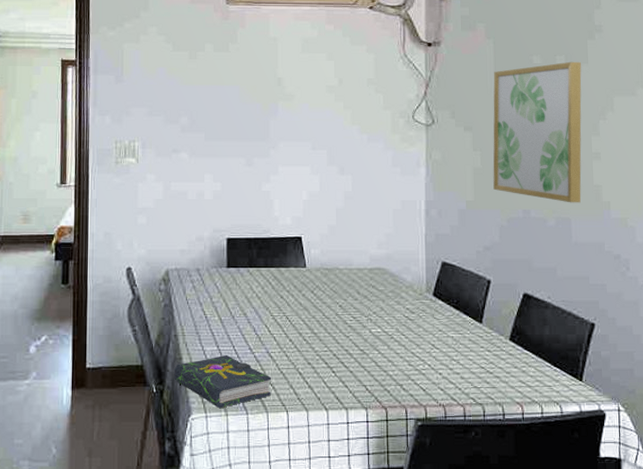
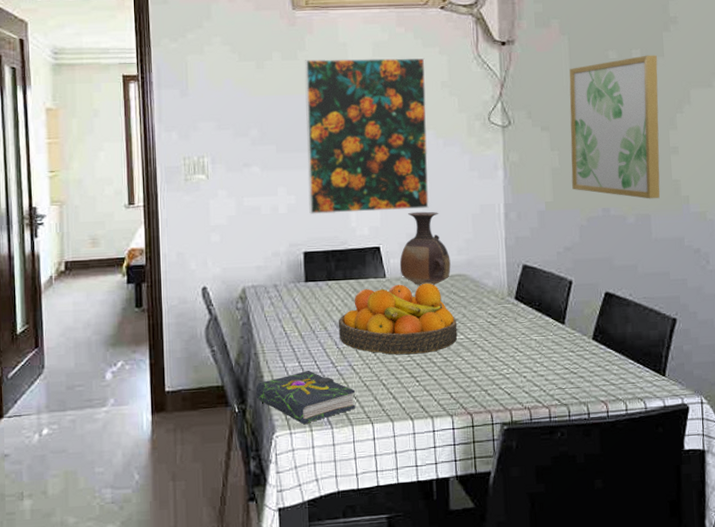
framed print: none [234,51,353,203] -> present [304,57,430,215]
fruit bowl: none [257,274,375,345] -> present [338,283,458,355]
vase: none [320,204,371,278] -> present [399,211,451,287]

